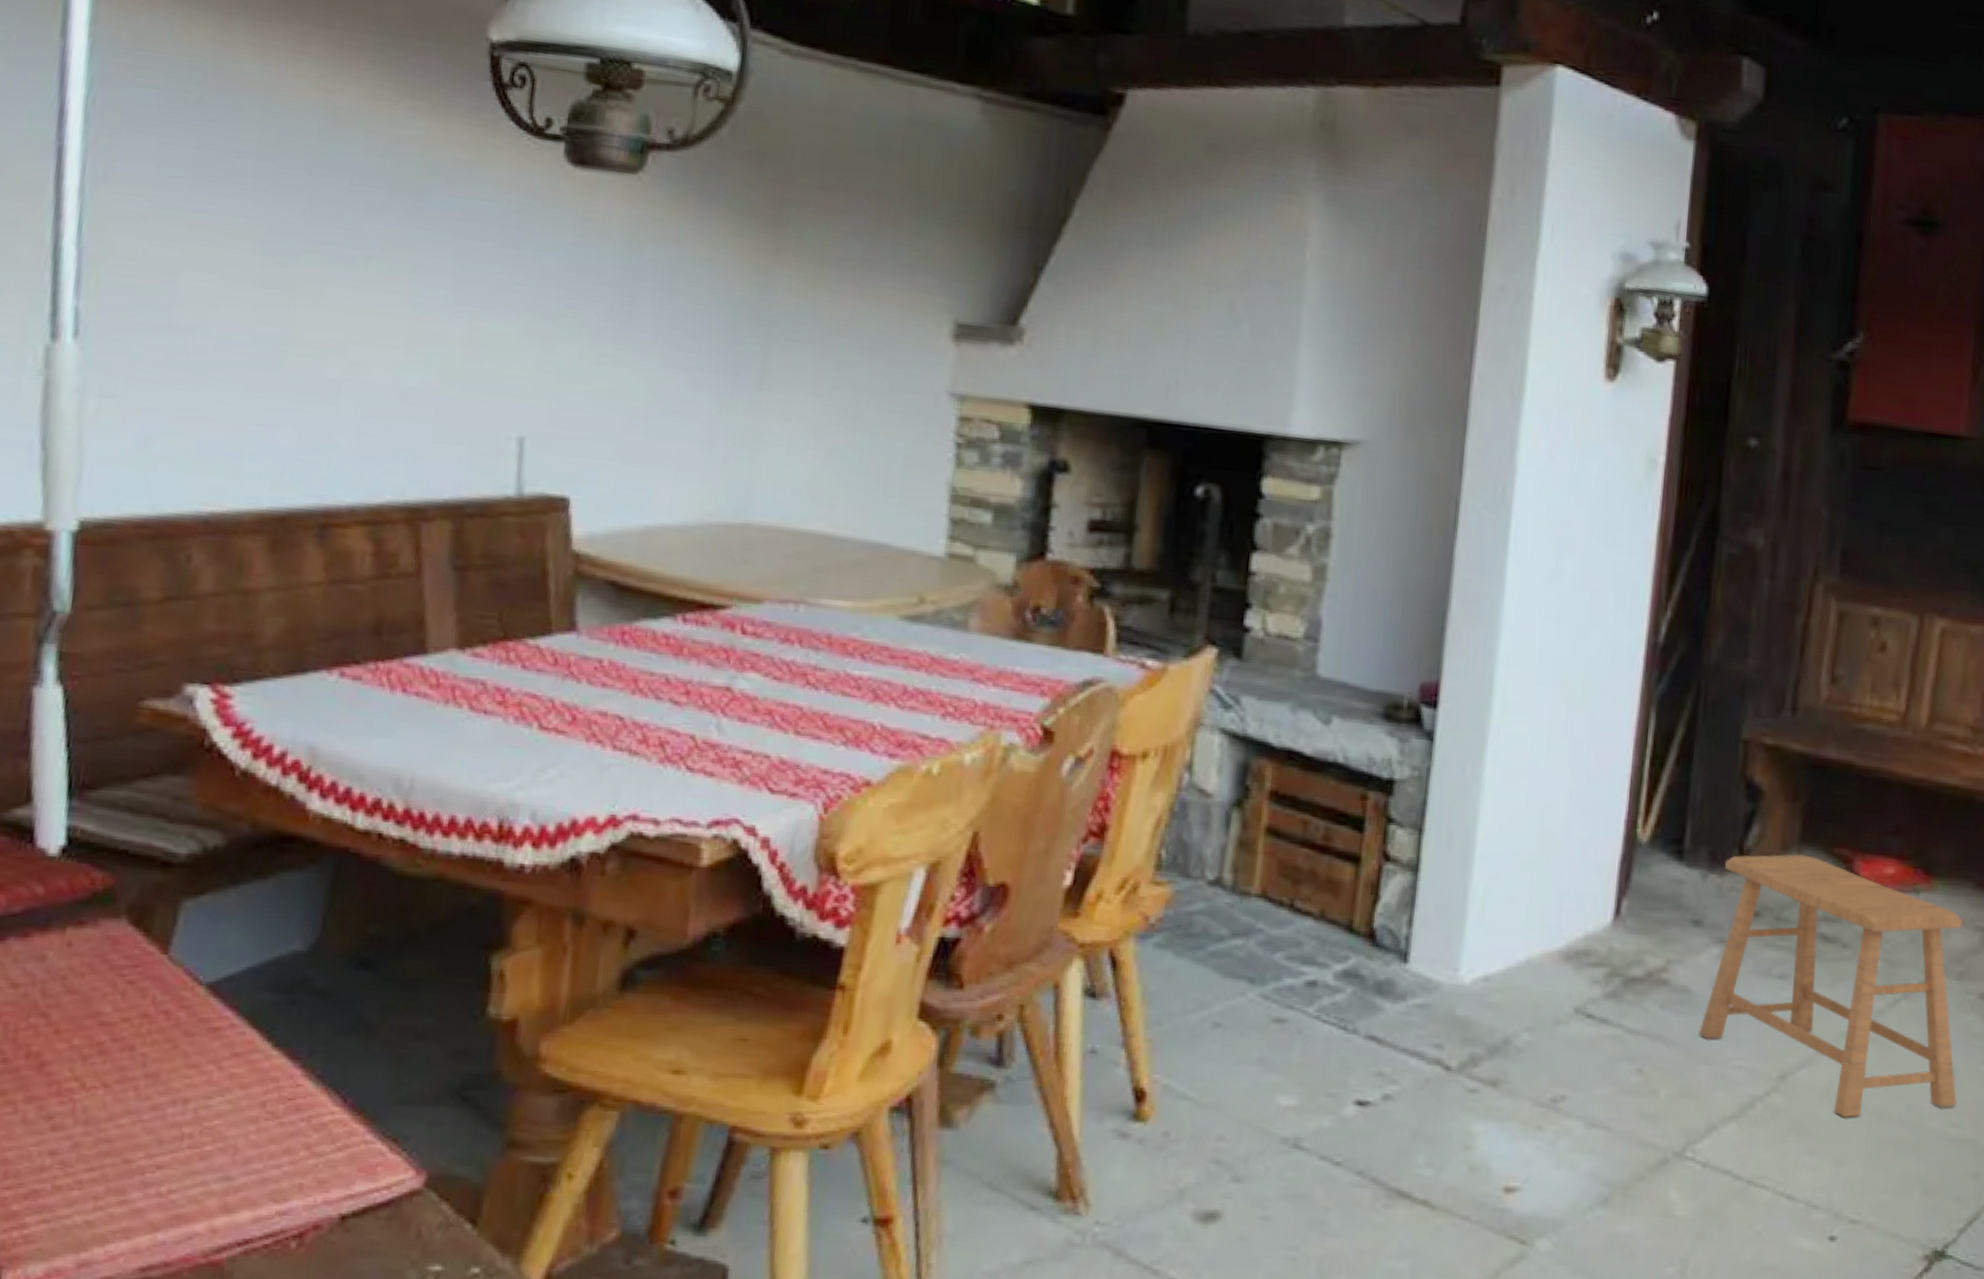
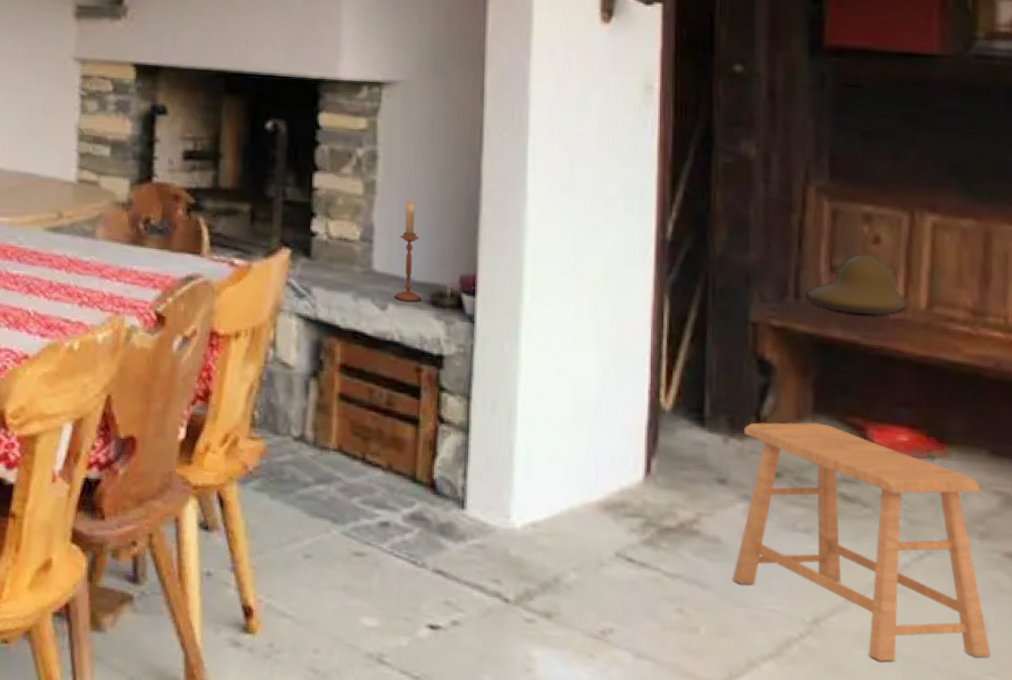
candlestick: none [1340,589,1376,716] -> present [394,199,421,303]
hat: none [1805,663,1908,733] -> present [808,254,908,316]

